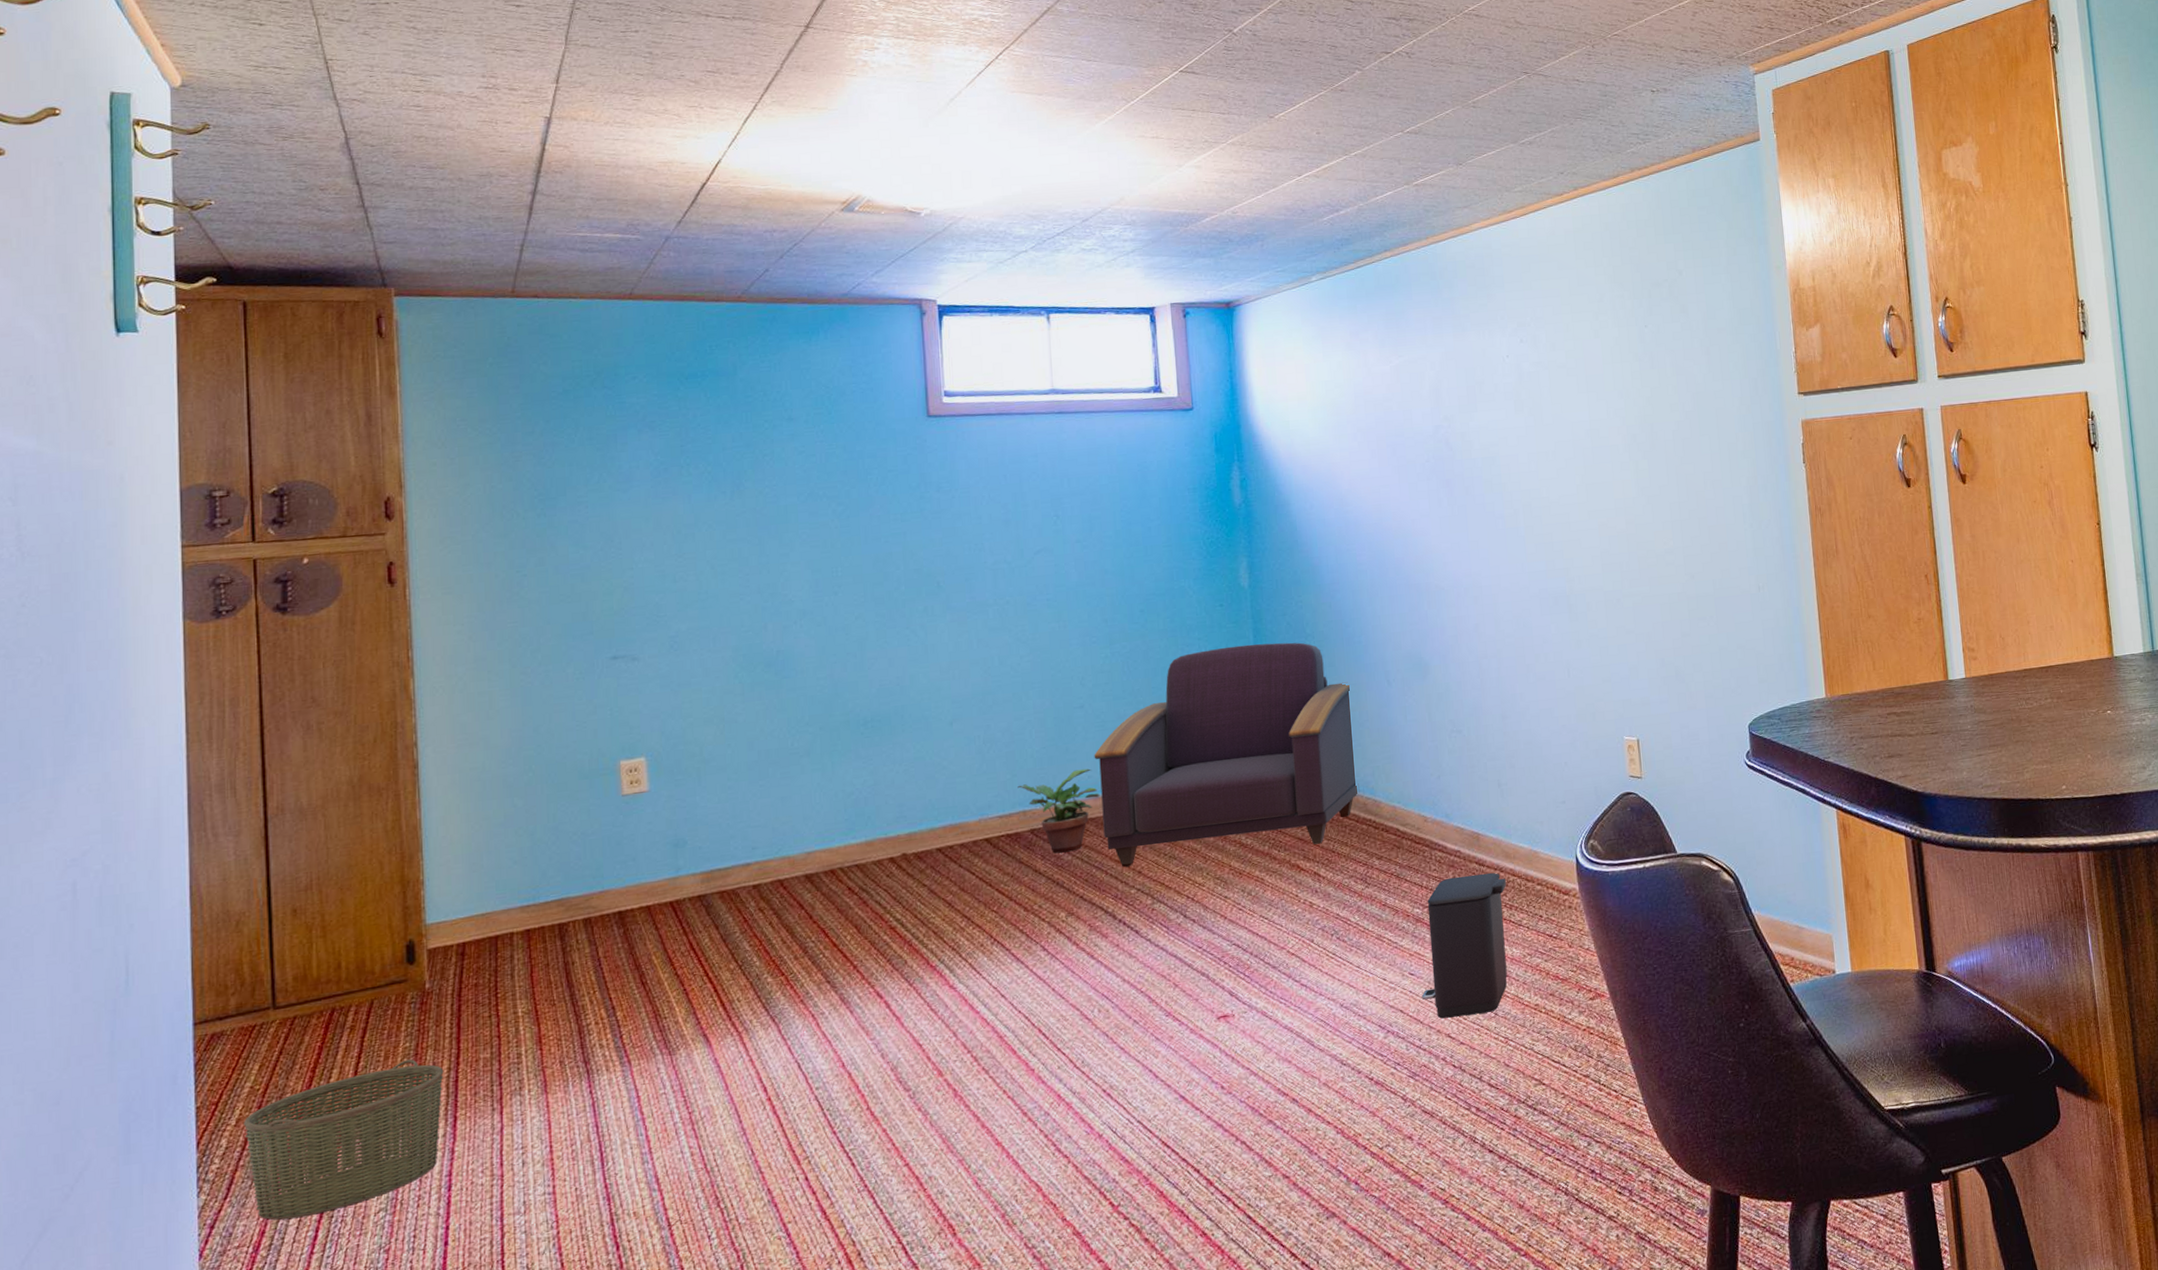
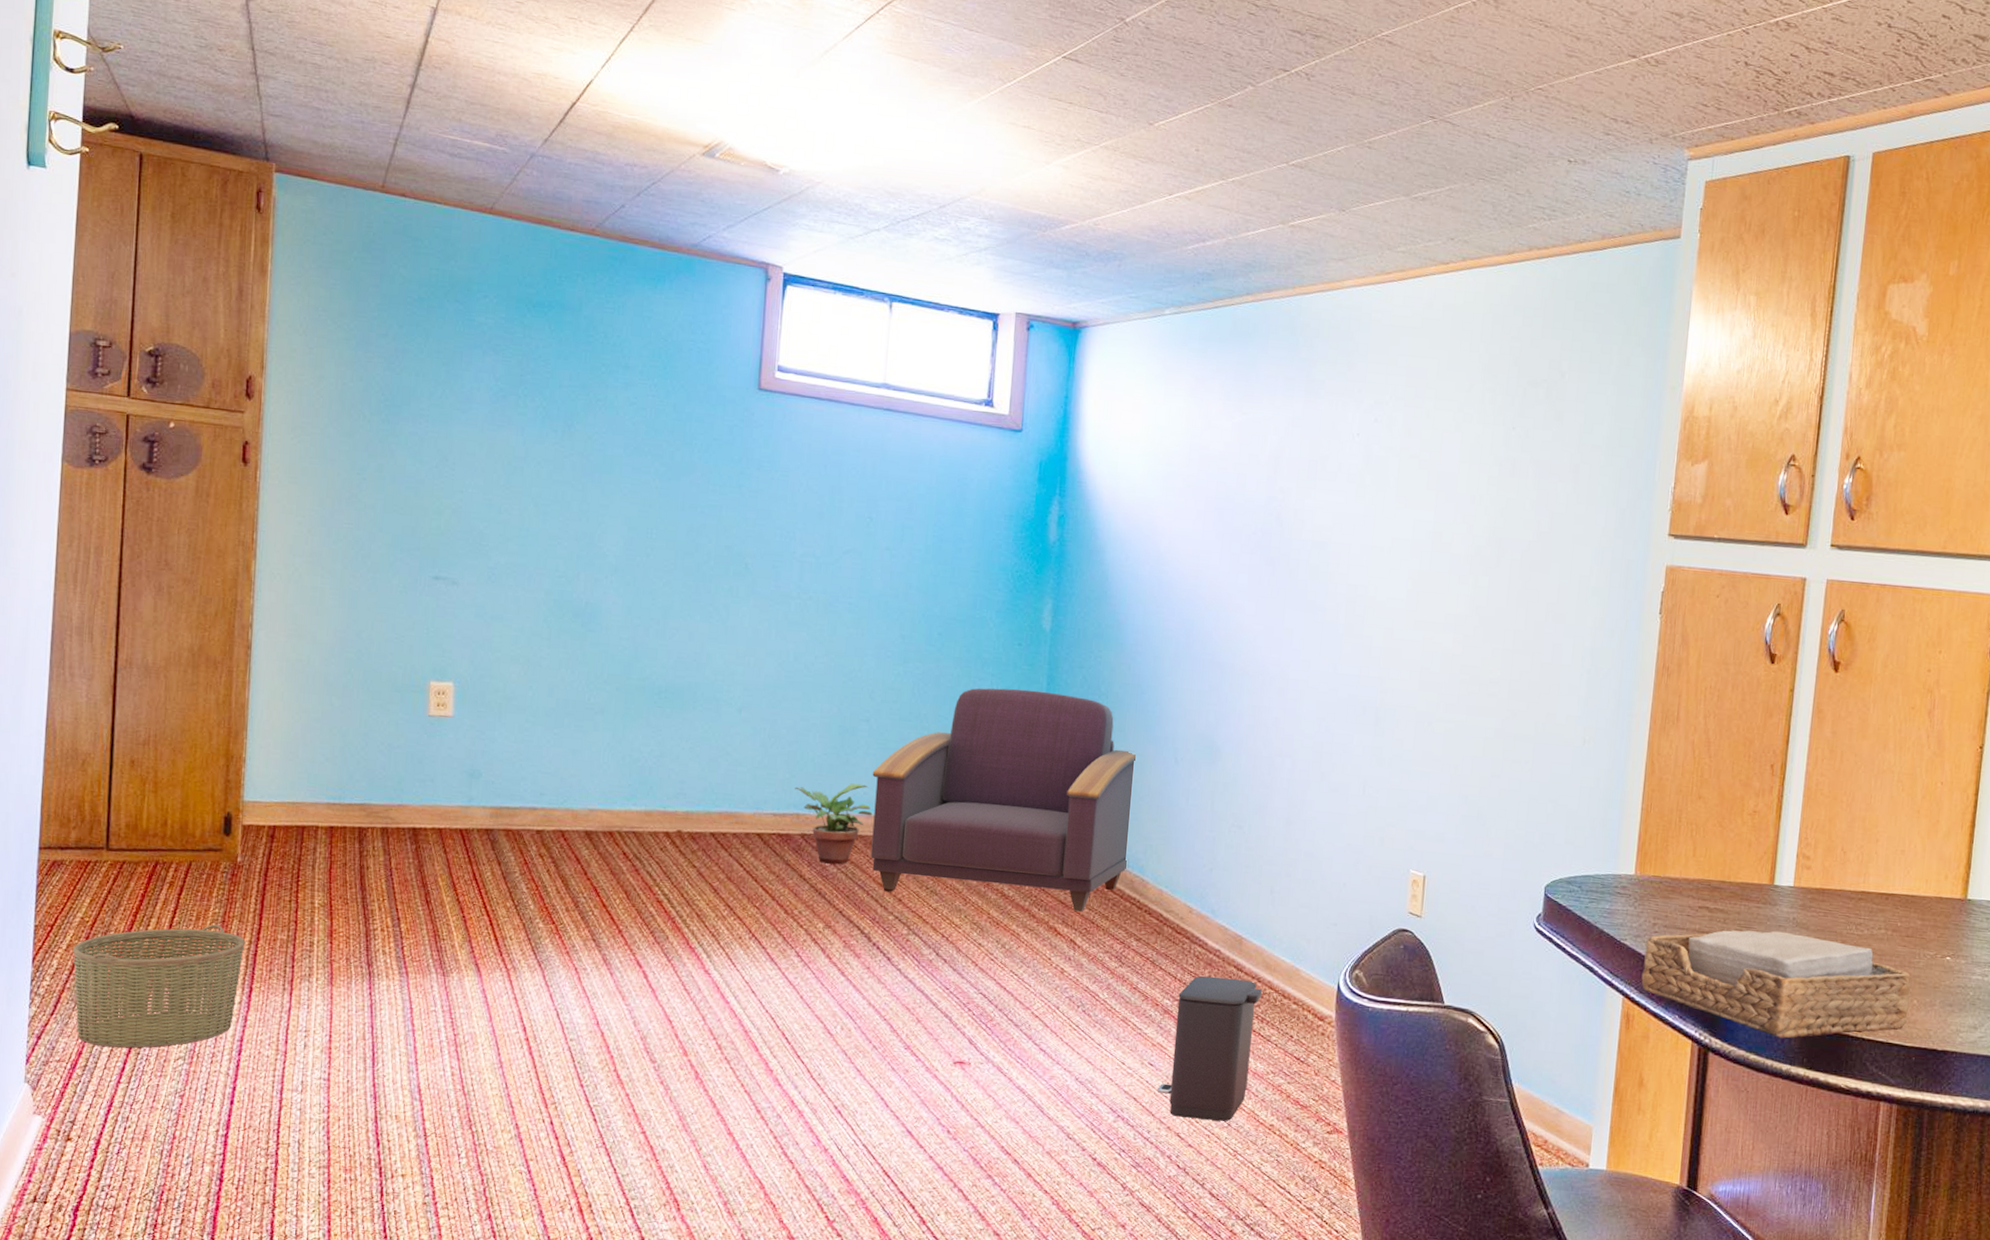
napkin holder: none [1847,717,2086,816] -> present [1641,930,1911,1039]

